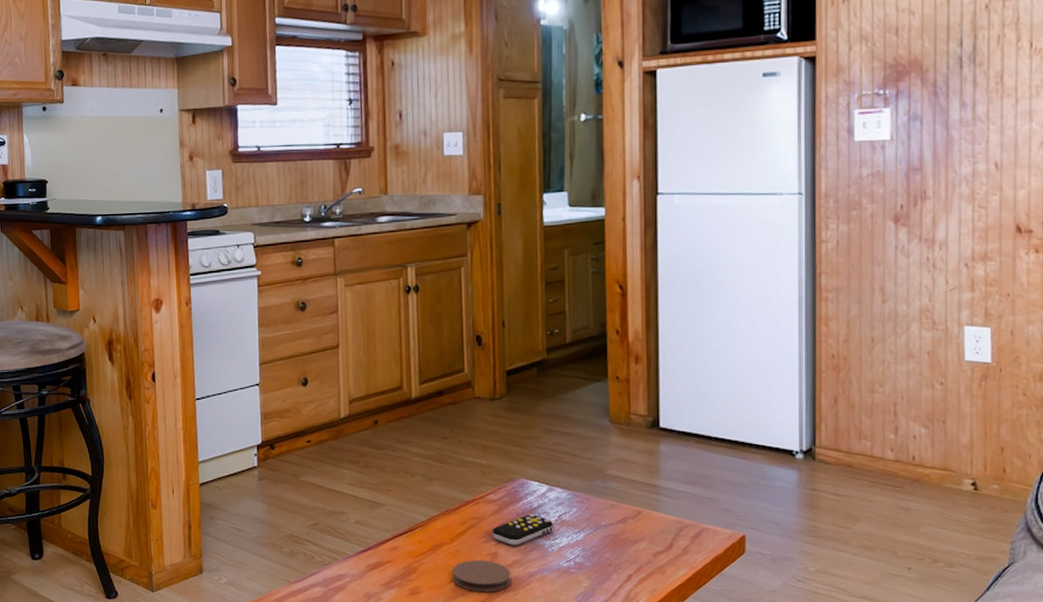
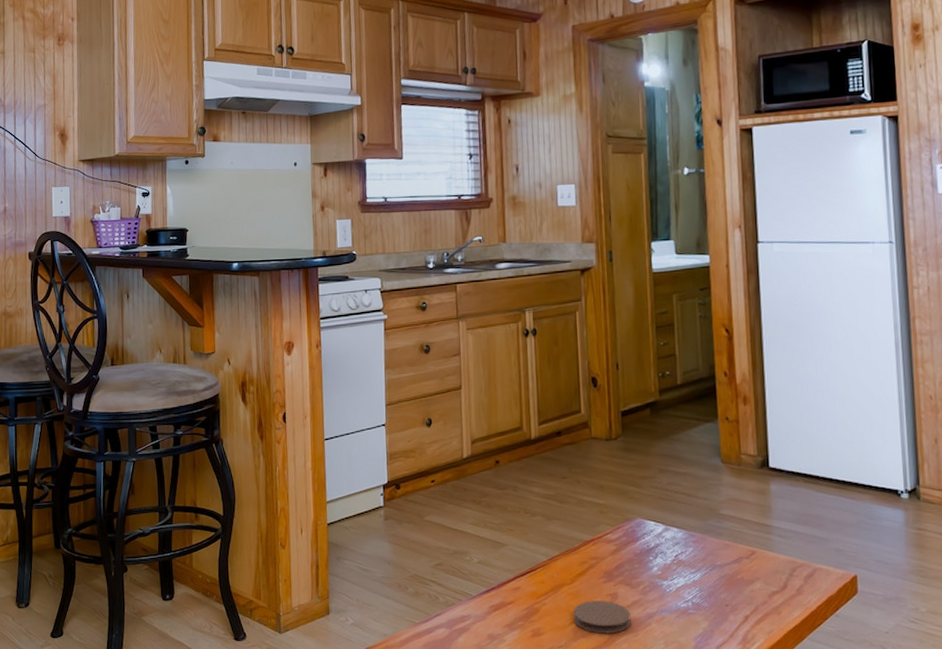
remote control: present [492,514,553,545] -> none [611,554,670,586]

